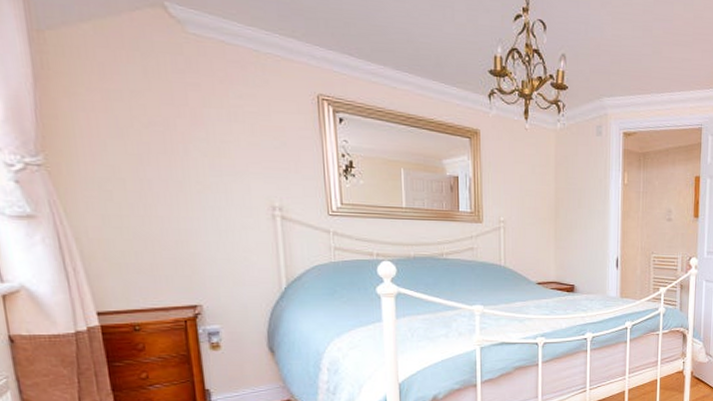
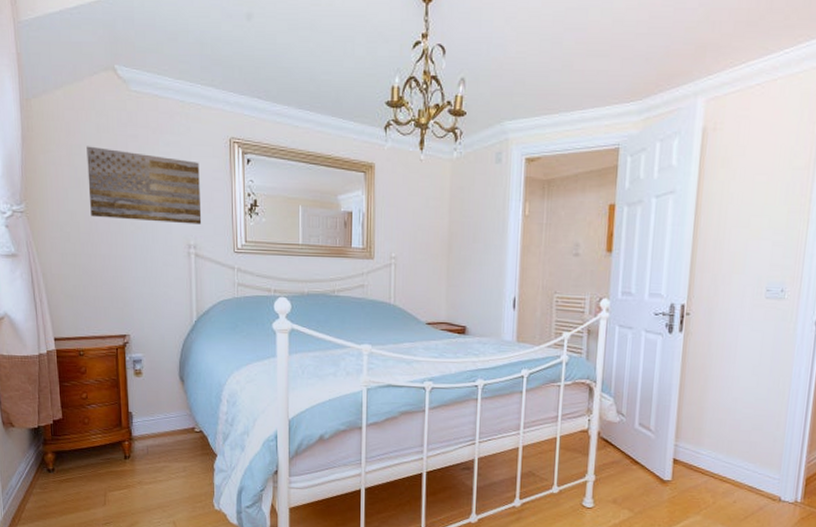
wall art: none [130,91,288,185] -> present [86,146,202,225]

